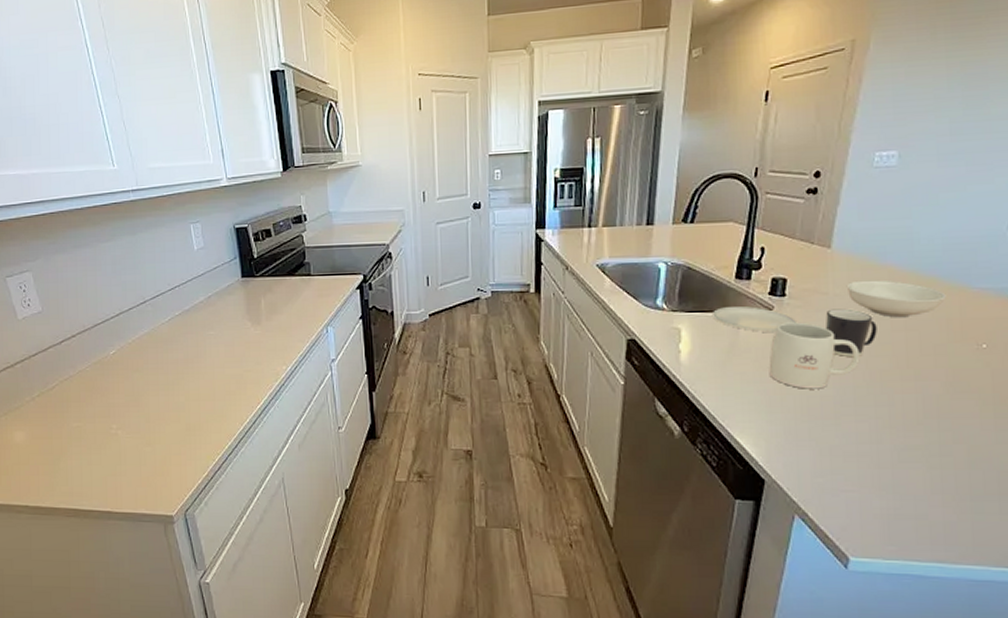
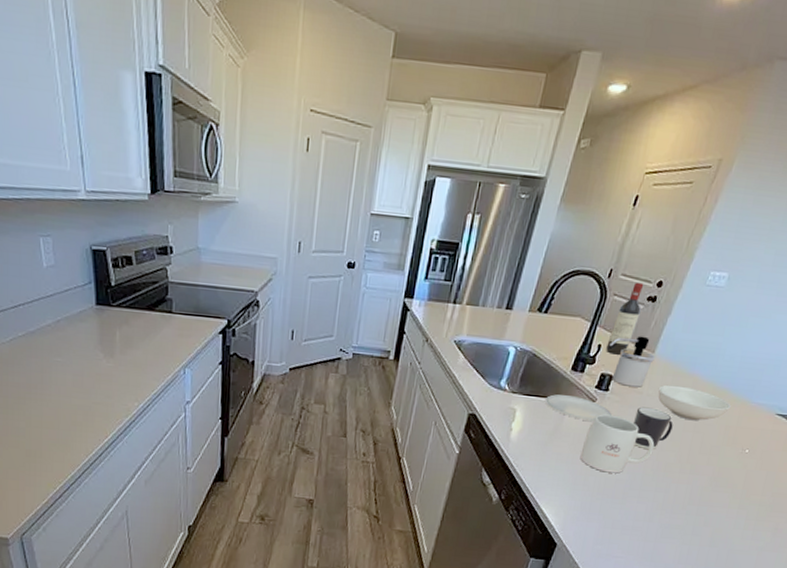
wine bottle: none [771,176,802,256] -> present [606,282,644,355]
soap dispenser: none [774,231,833,288] -> present [610,336,655,387]

